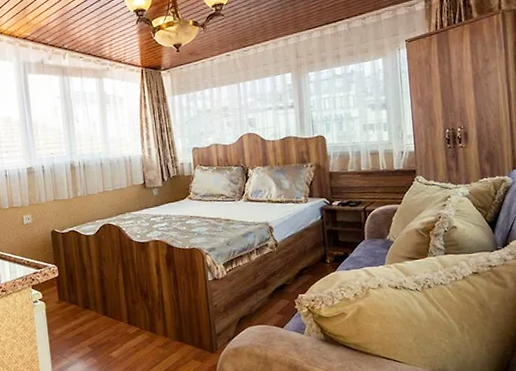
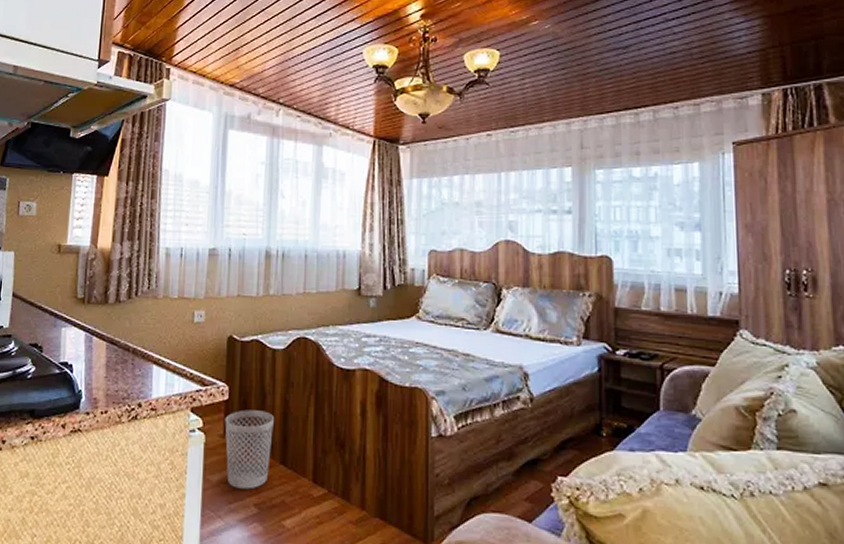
wastebasket: none [58,280,96,337] -> present [225,409,274,490]

